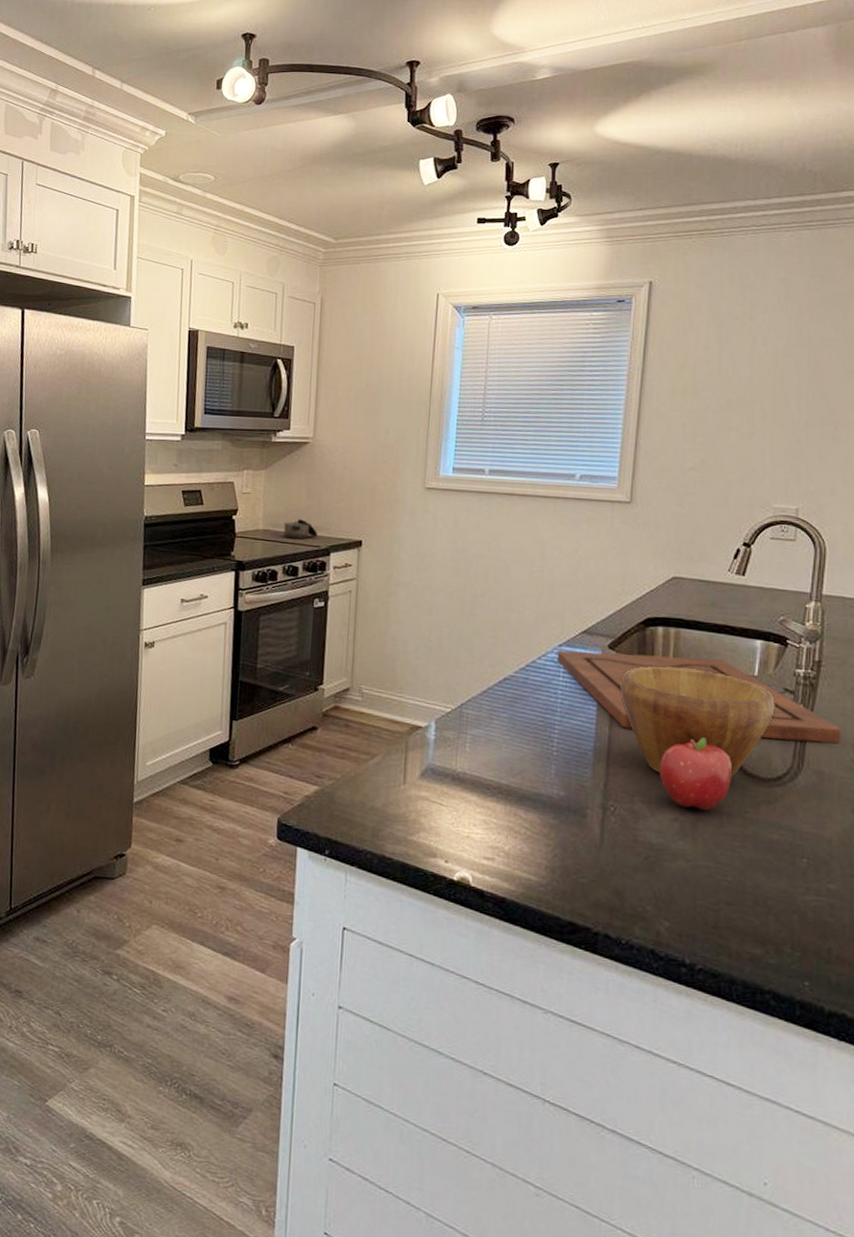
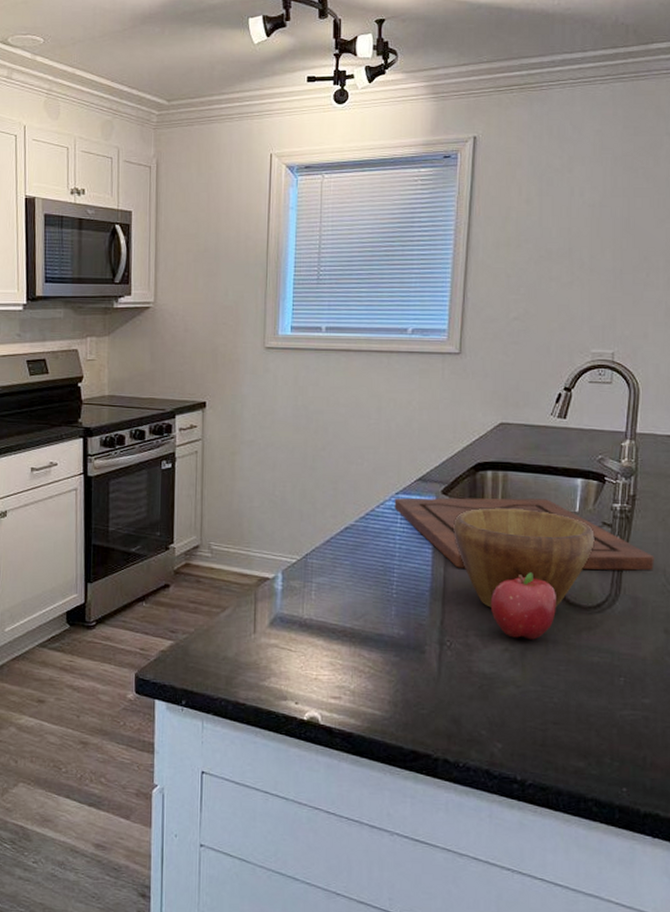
cooking pot: present [283,519,317,540] -> none [128,383,162,404]

